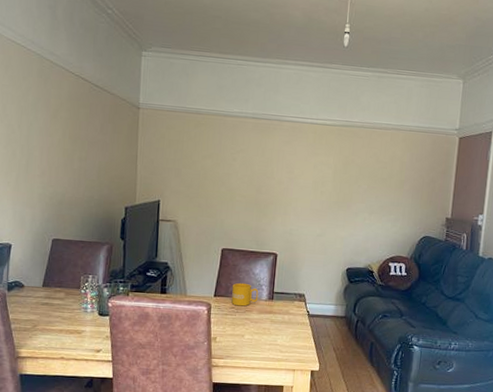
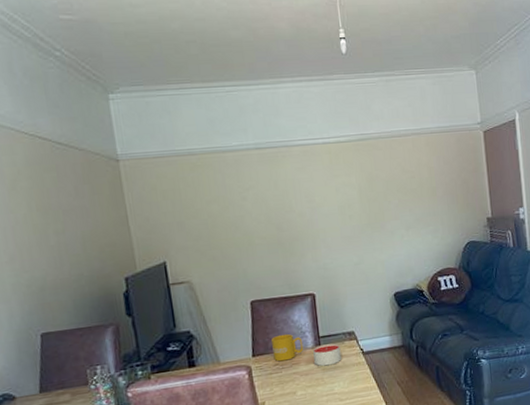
candle: none [265,300,290,319] -> present [313,343,342,367]

